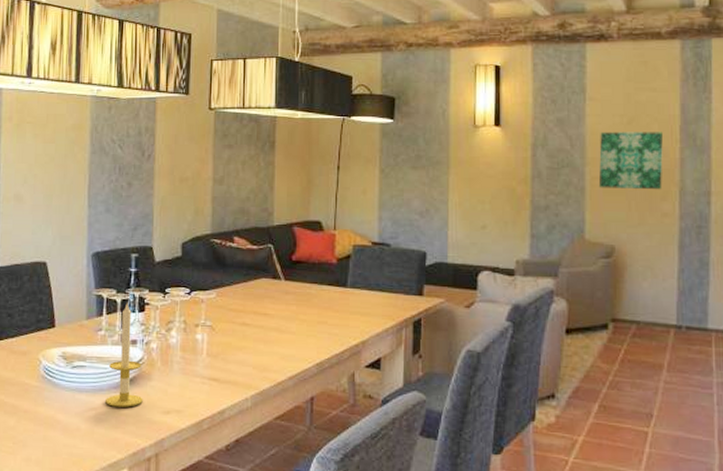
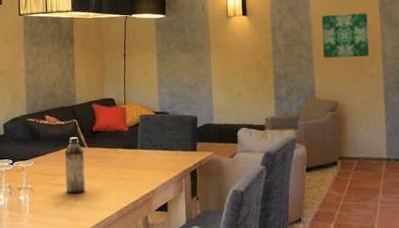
water bottle: none [253,267,279,337] -> present [64,137,86,193]

